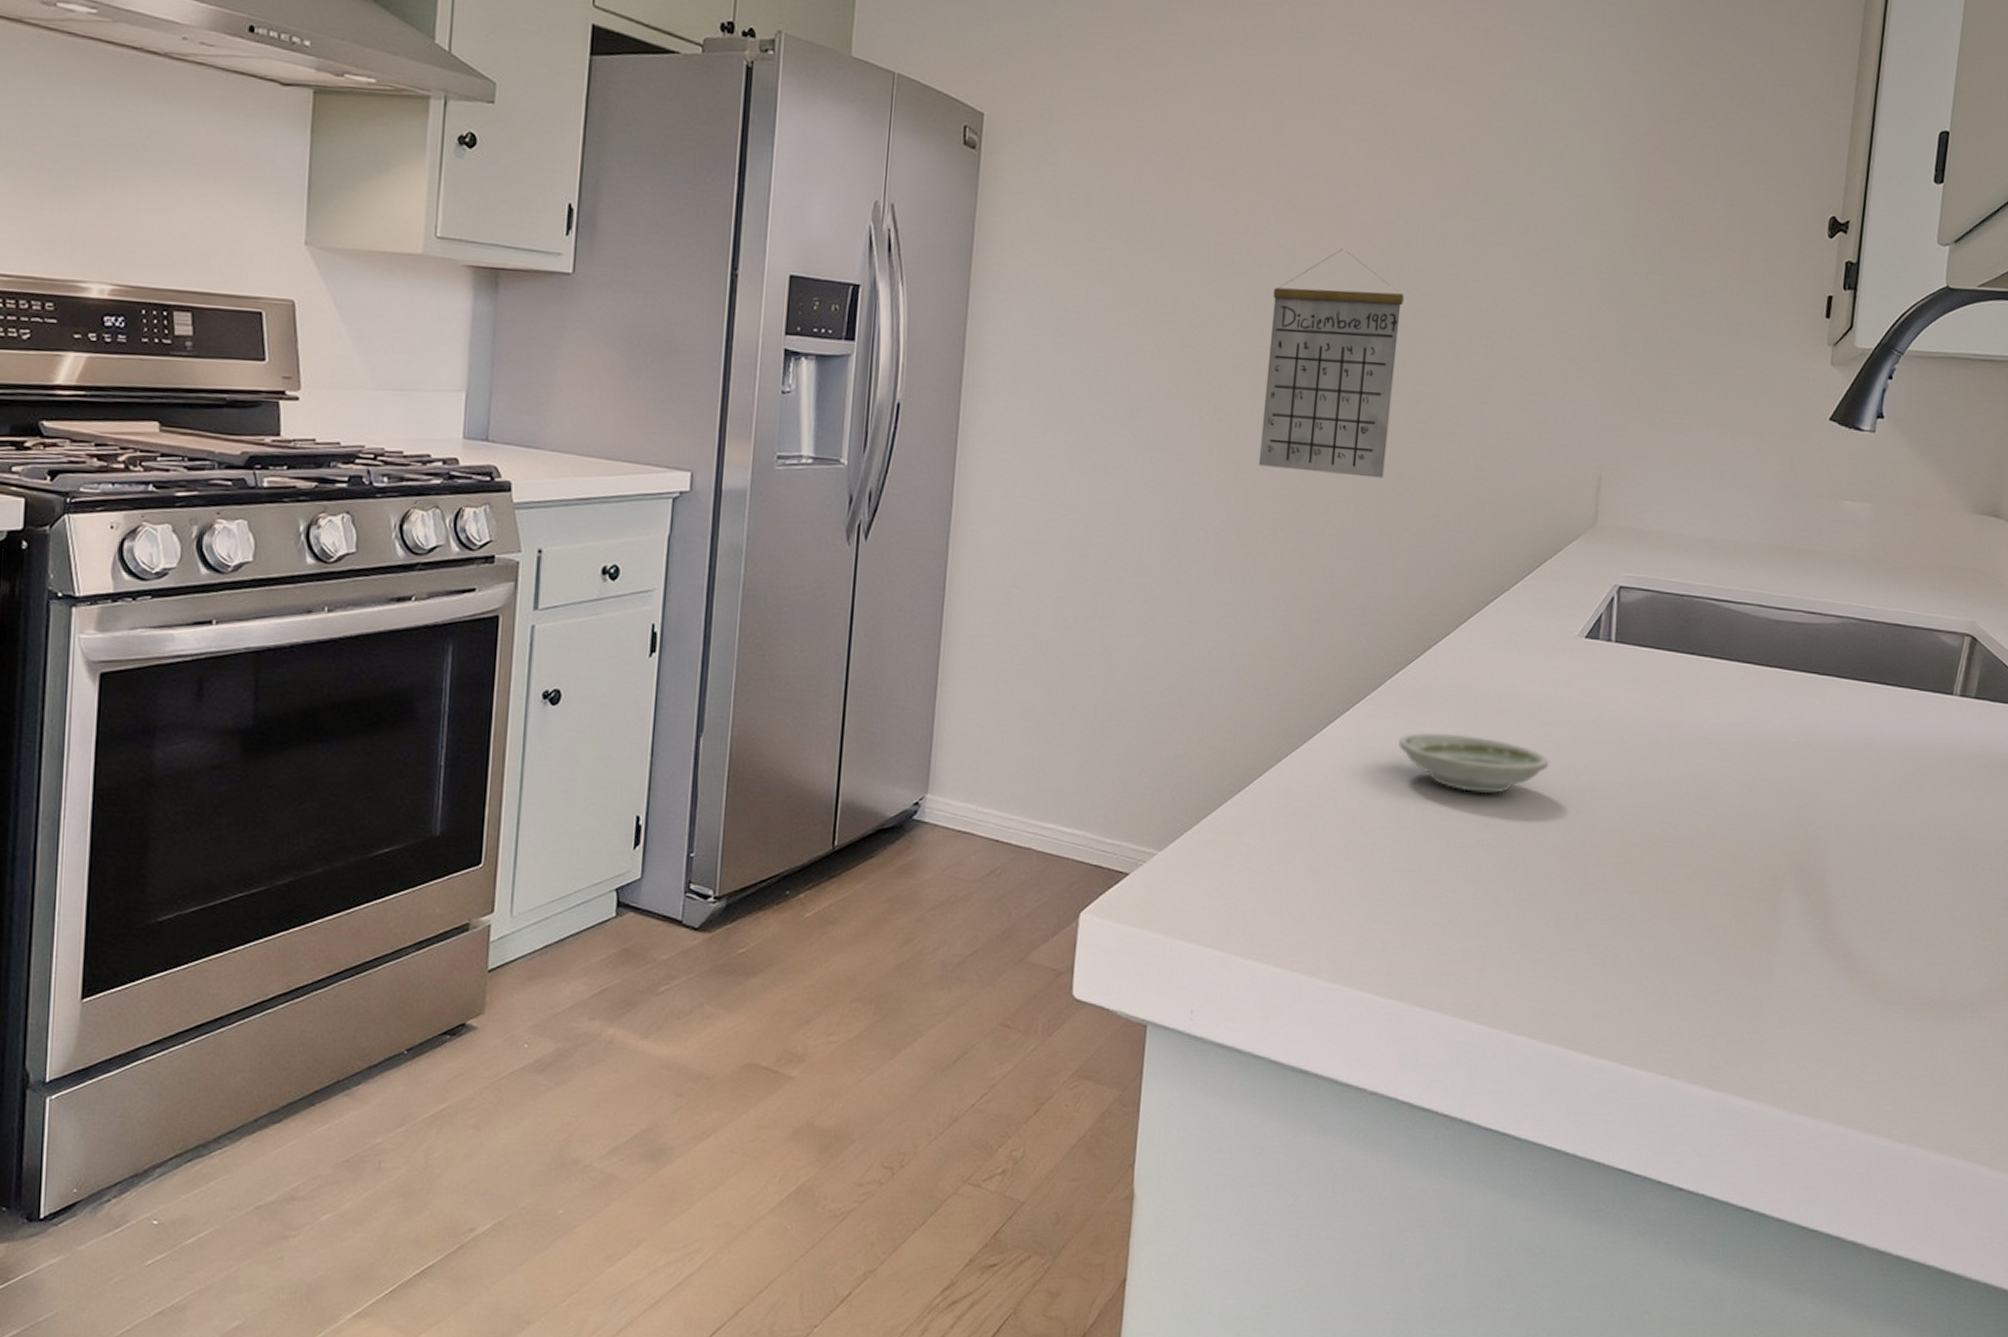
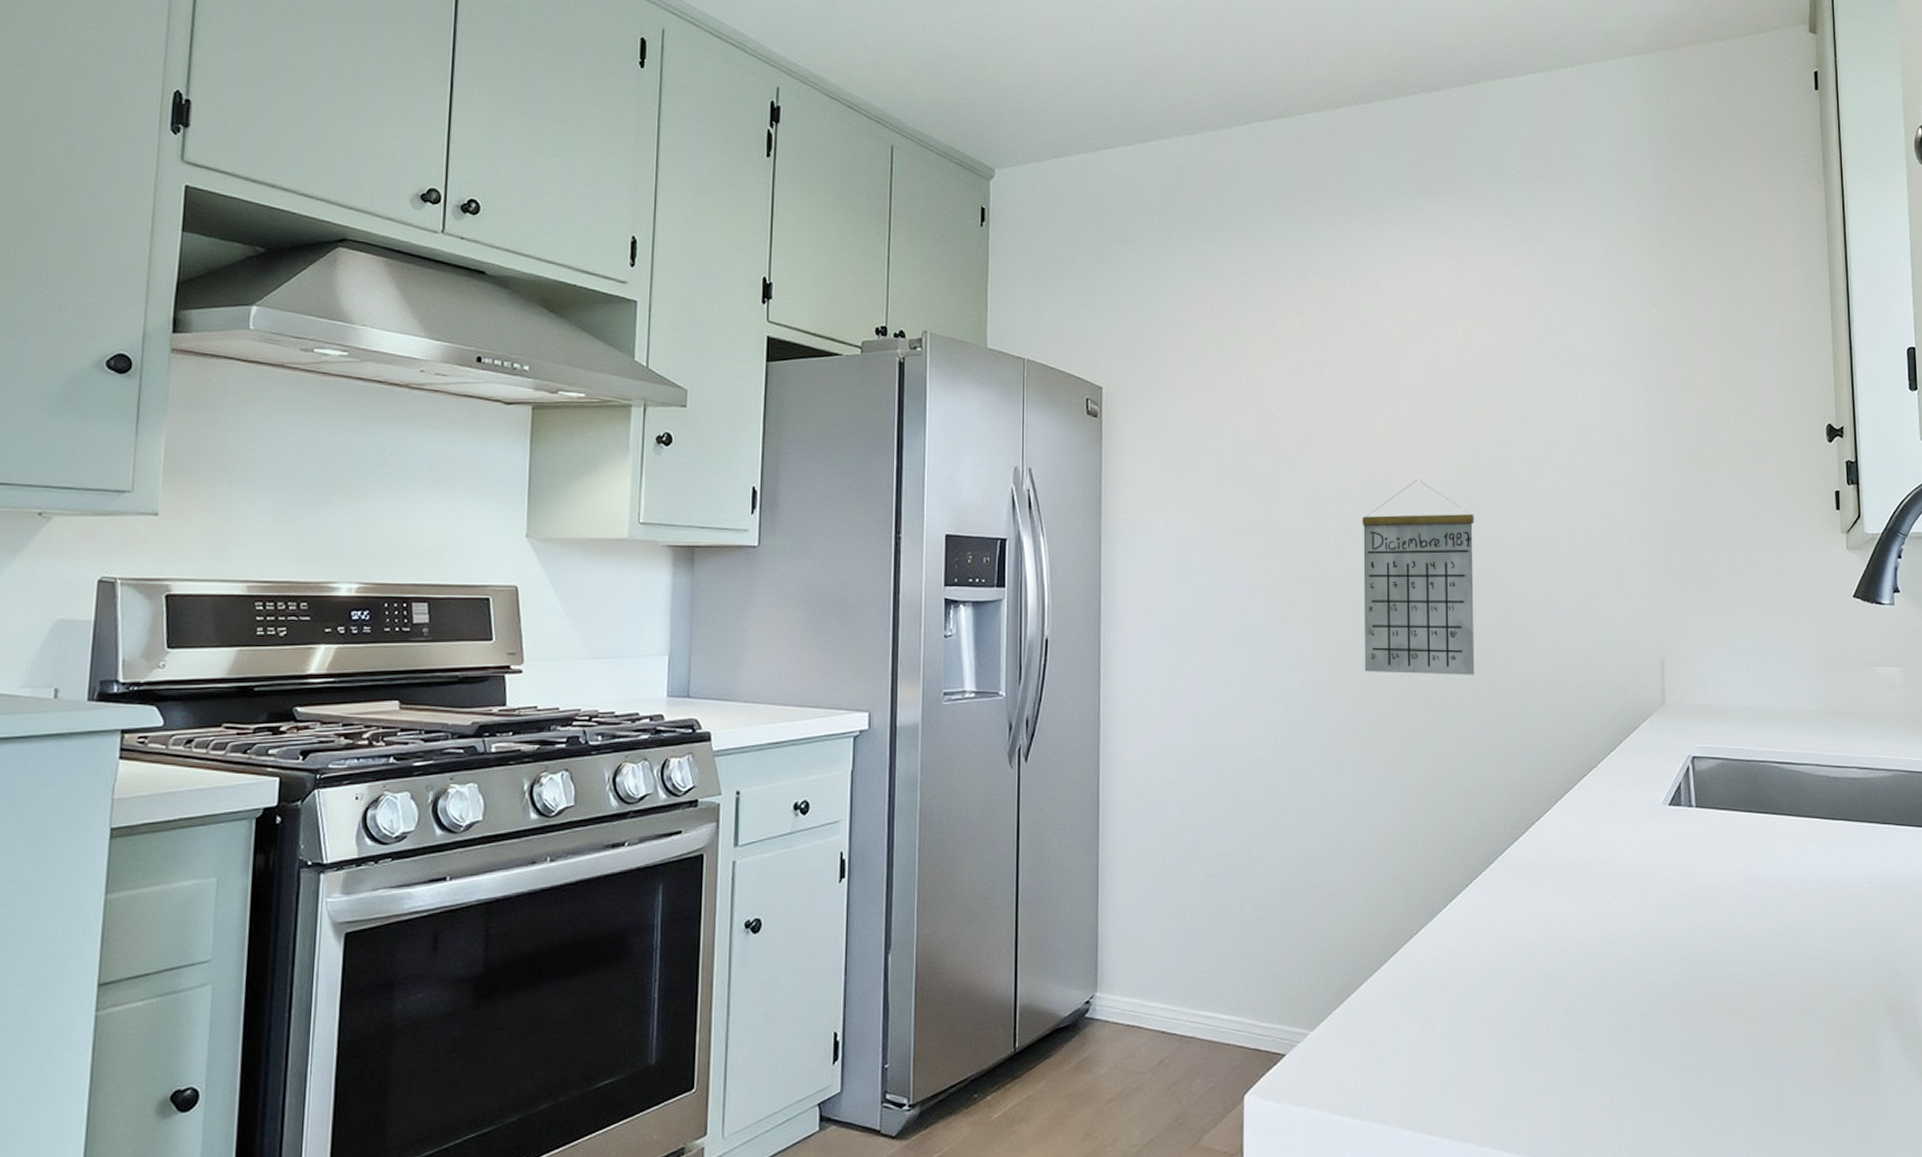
saucer: present [1399,733,1550,793] -> none [1516,901,1652,955]

